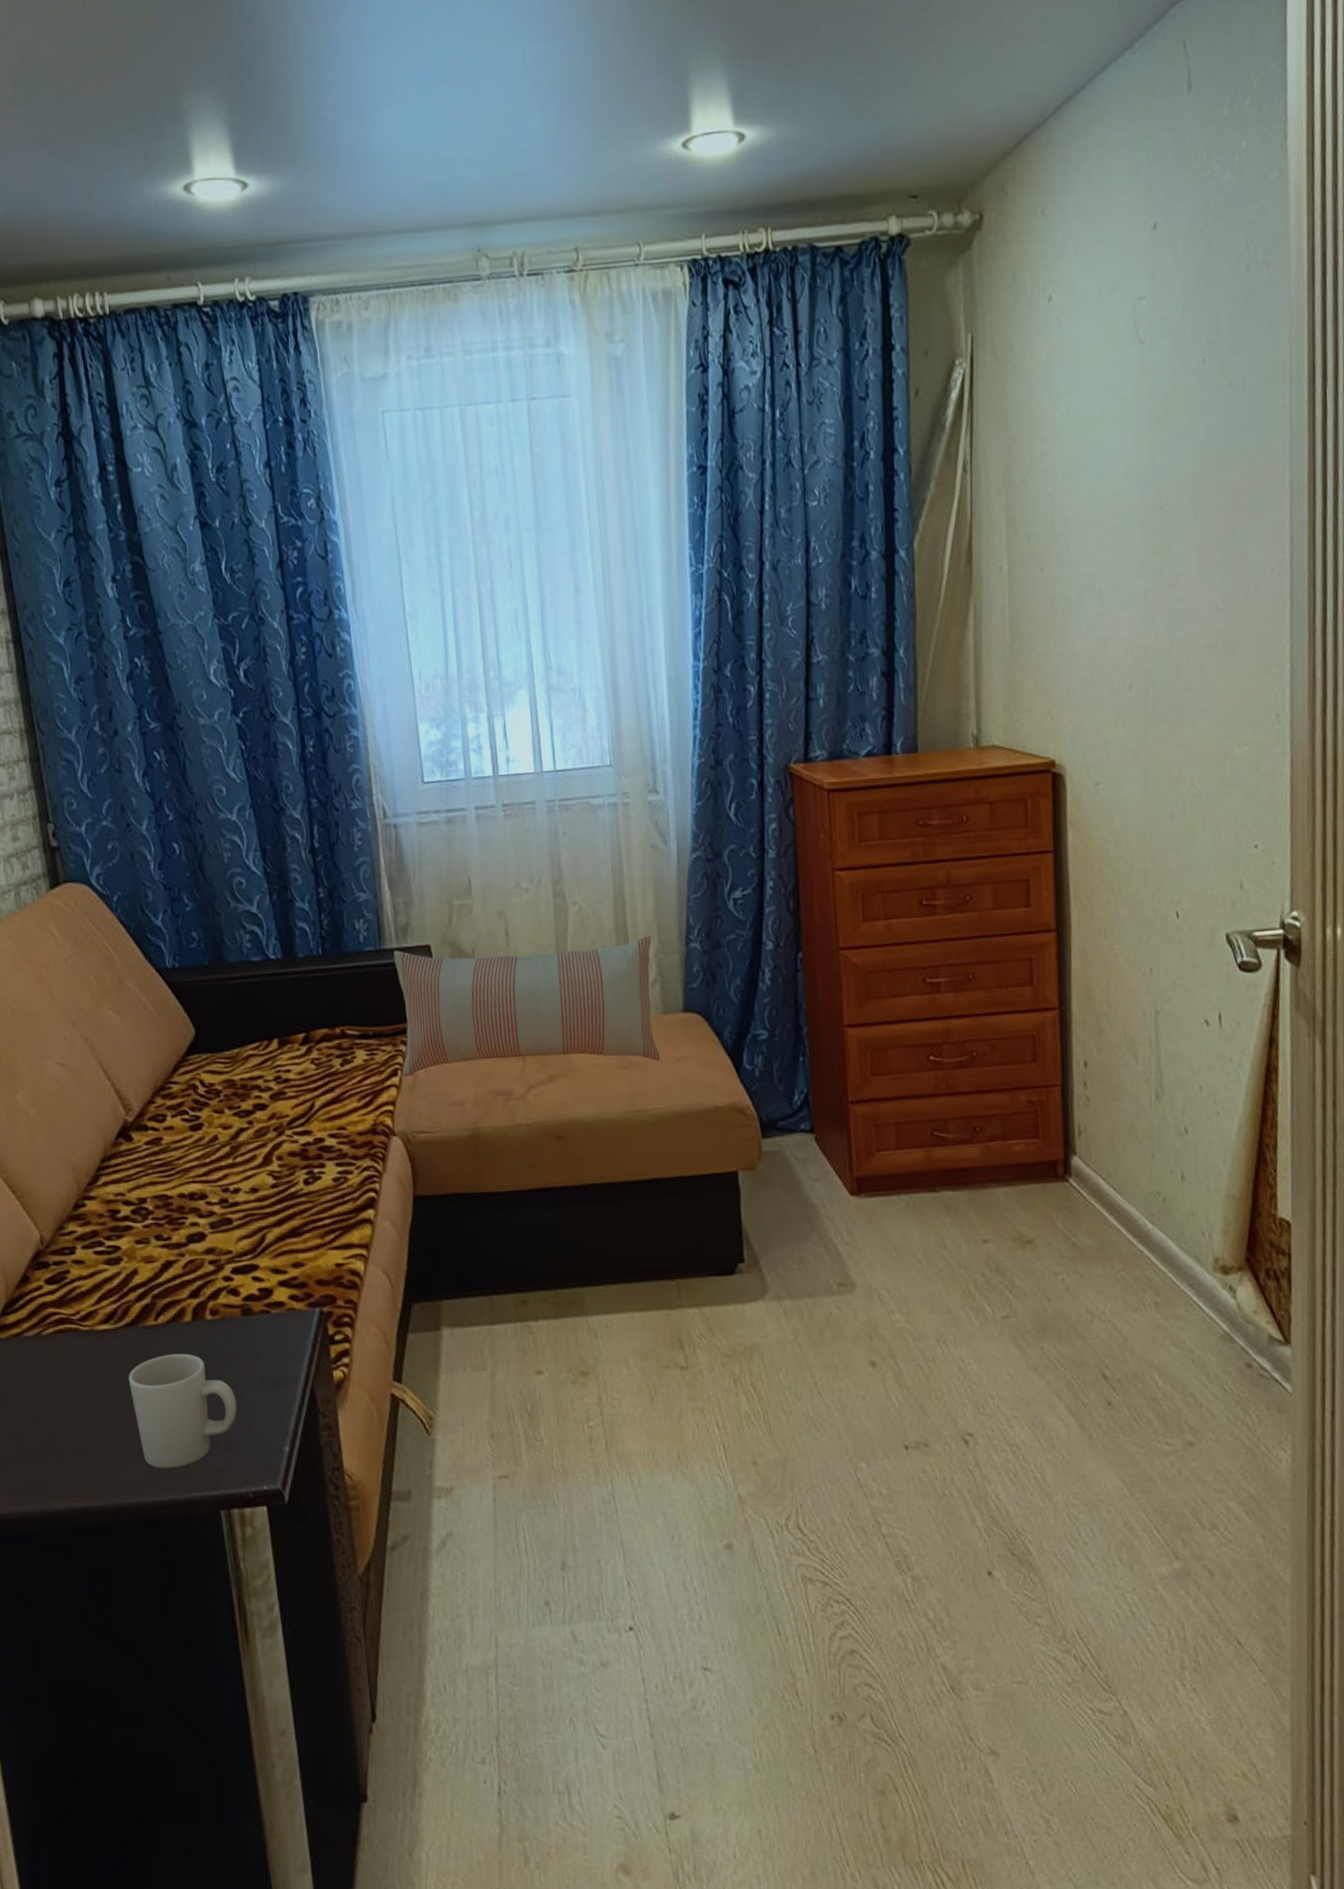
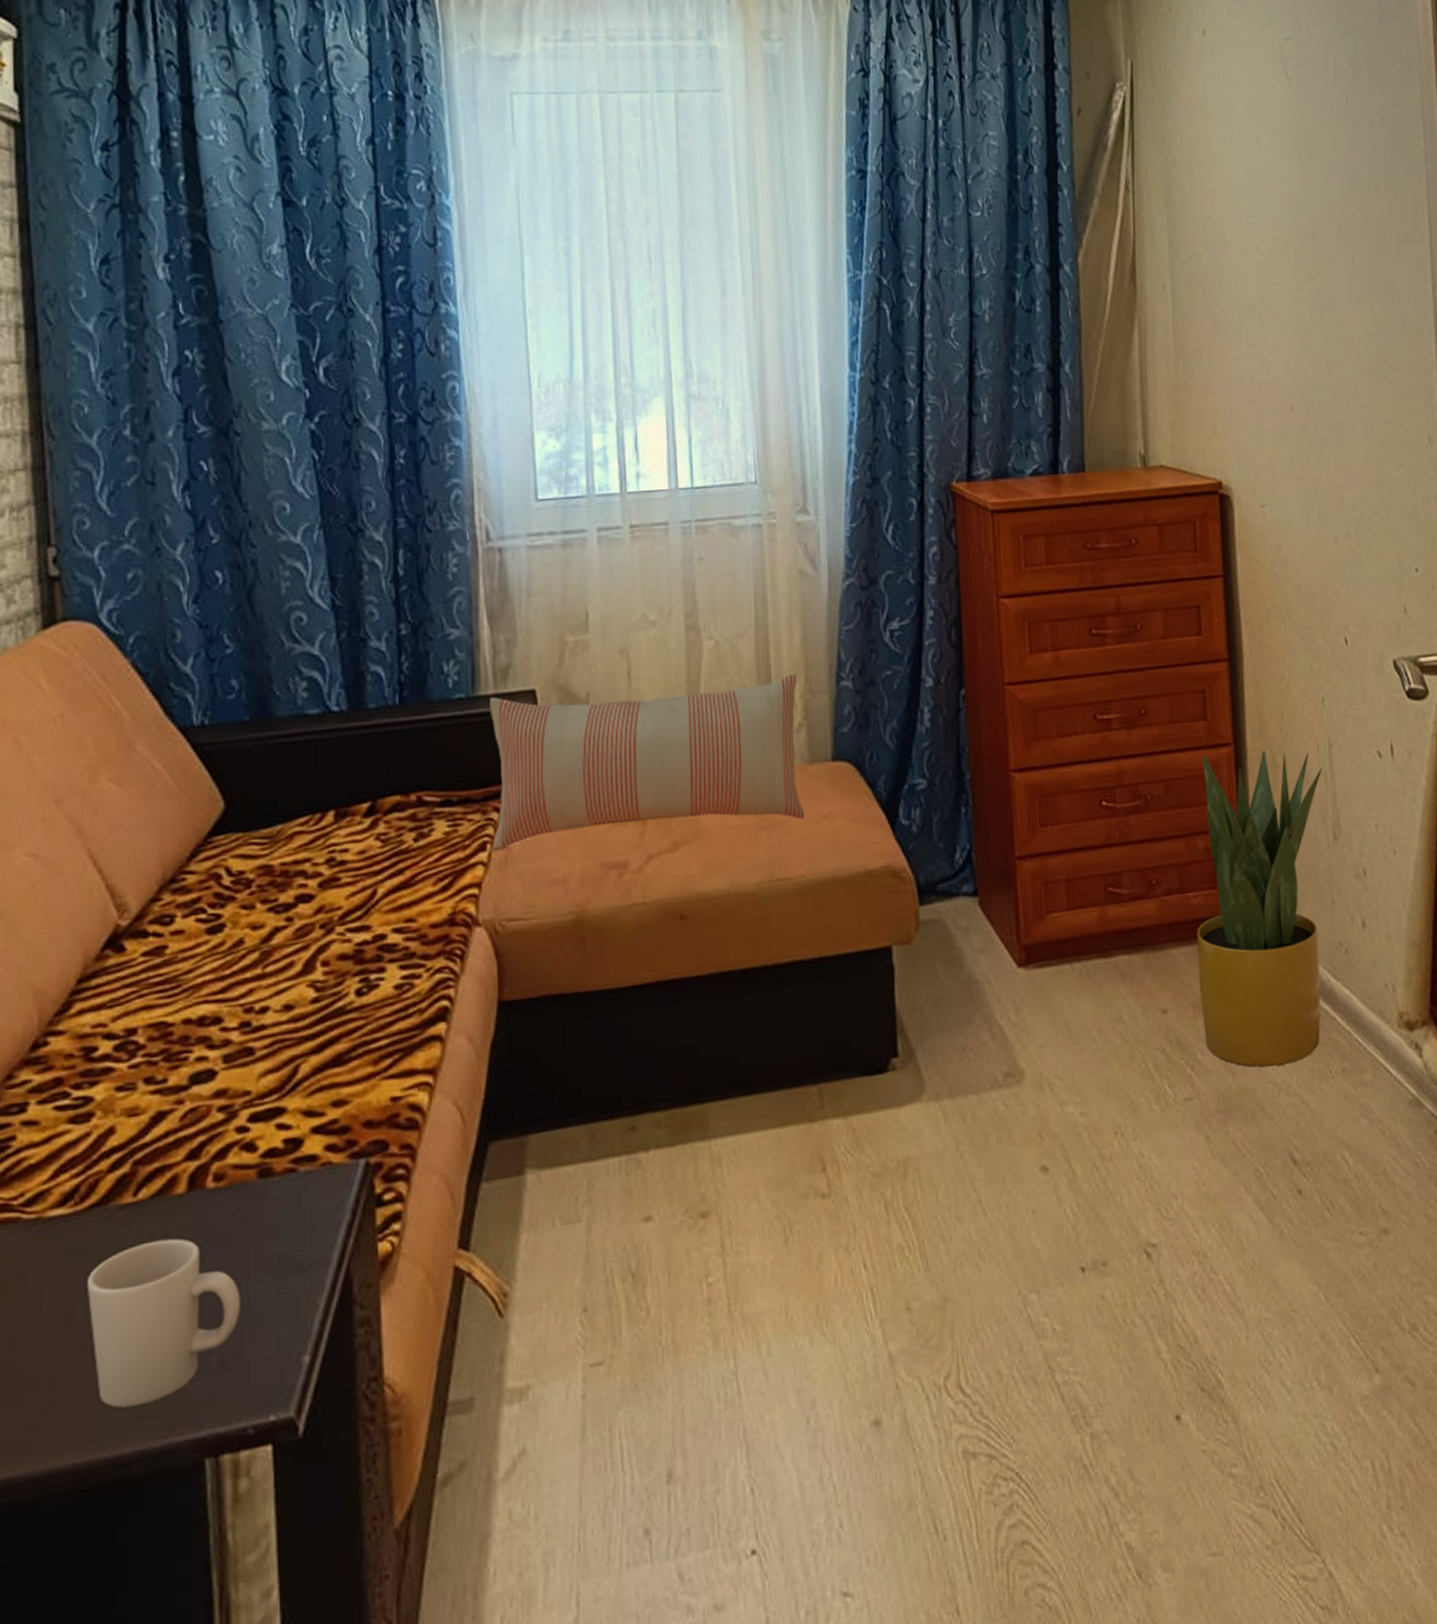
planter: none [1017,1014,1147,1296] -> present [1197,749,1322,1067]

